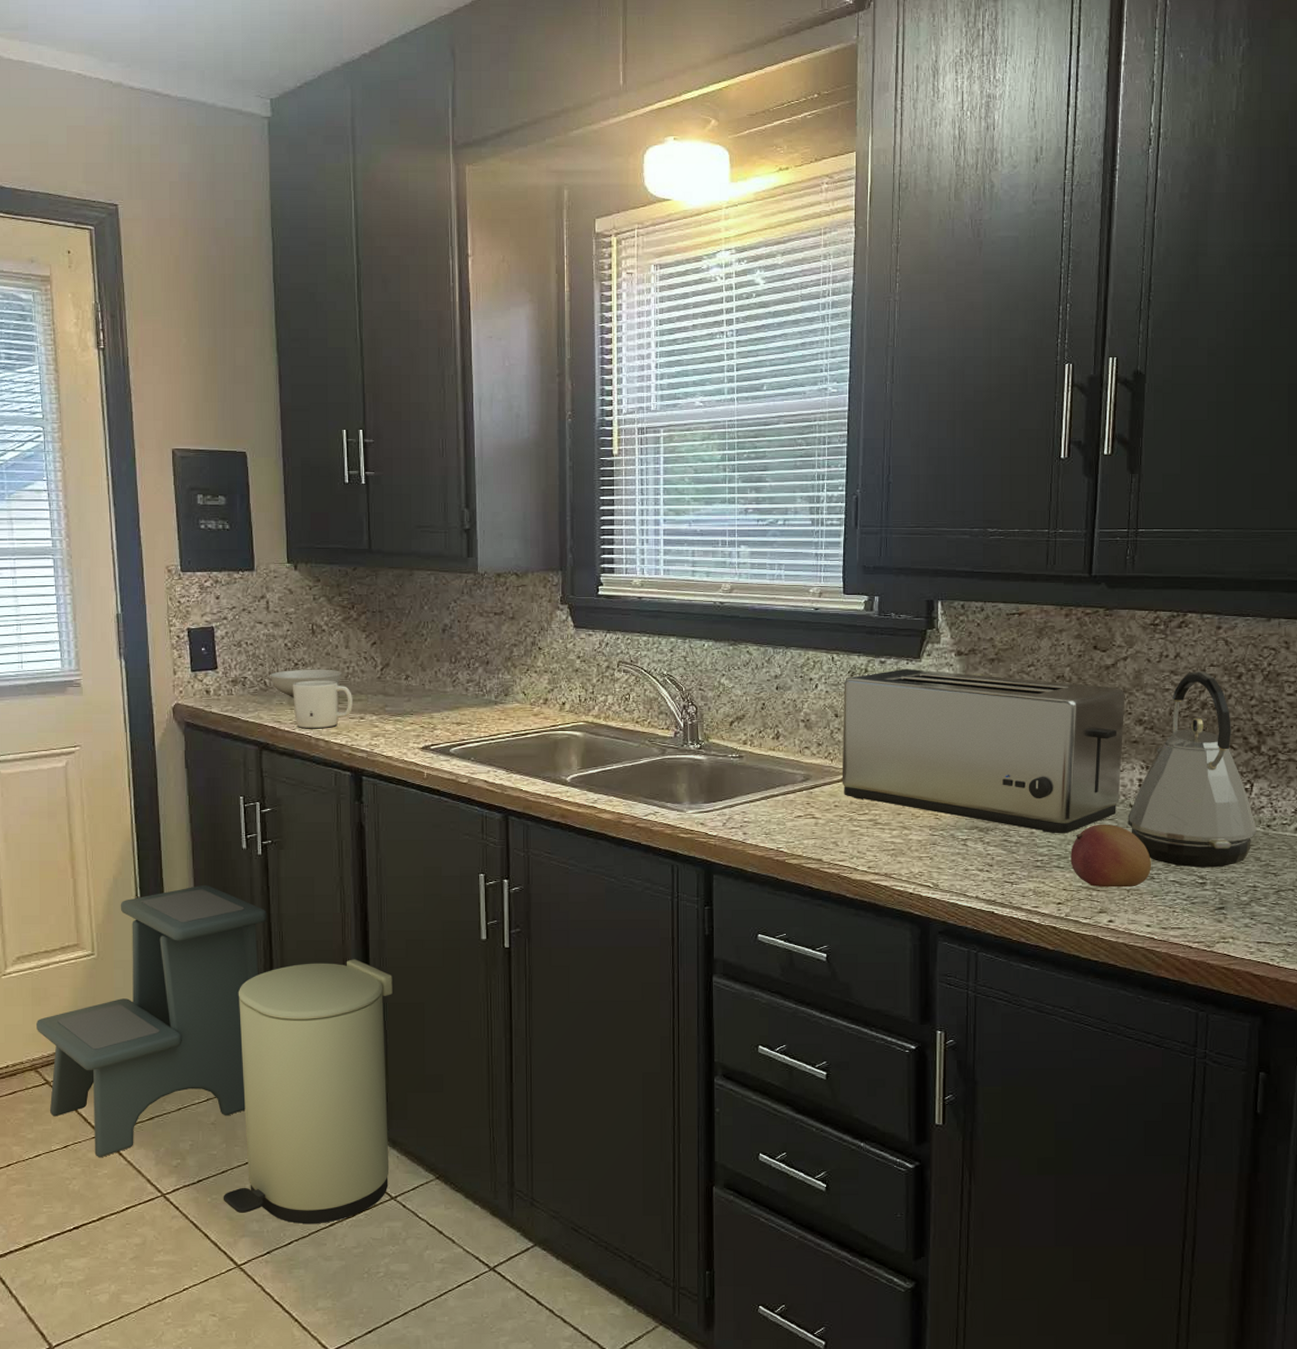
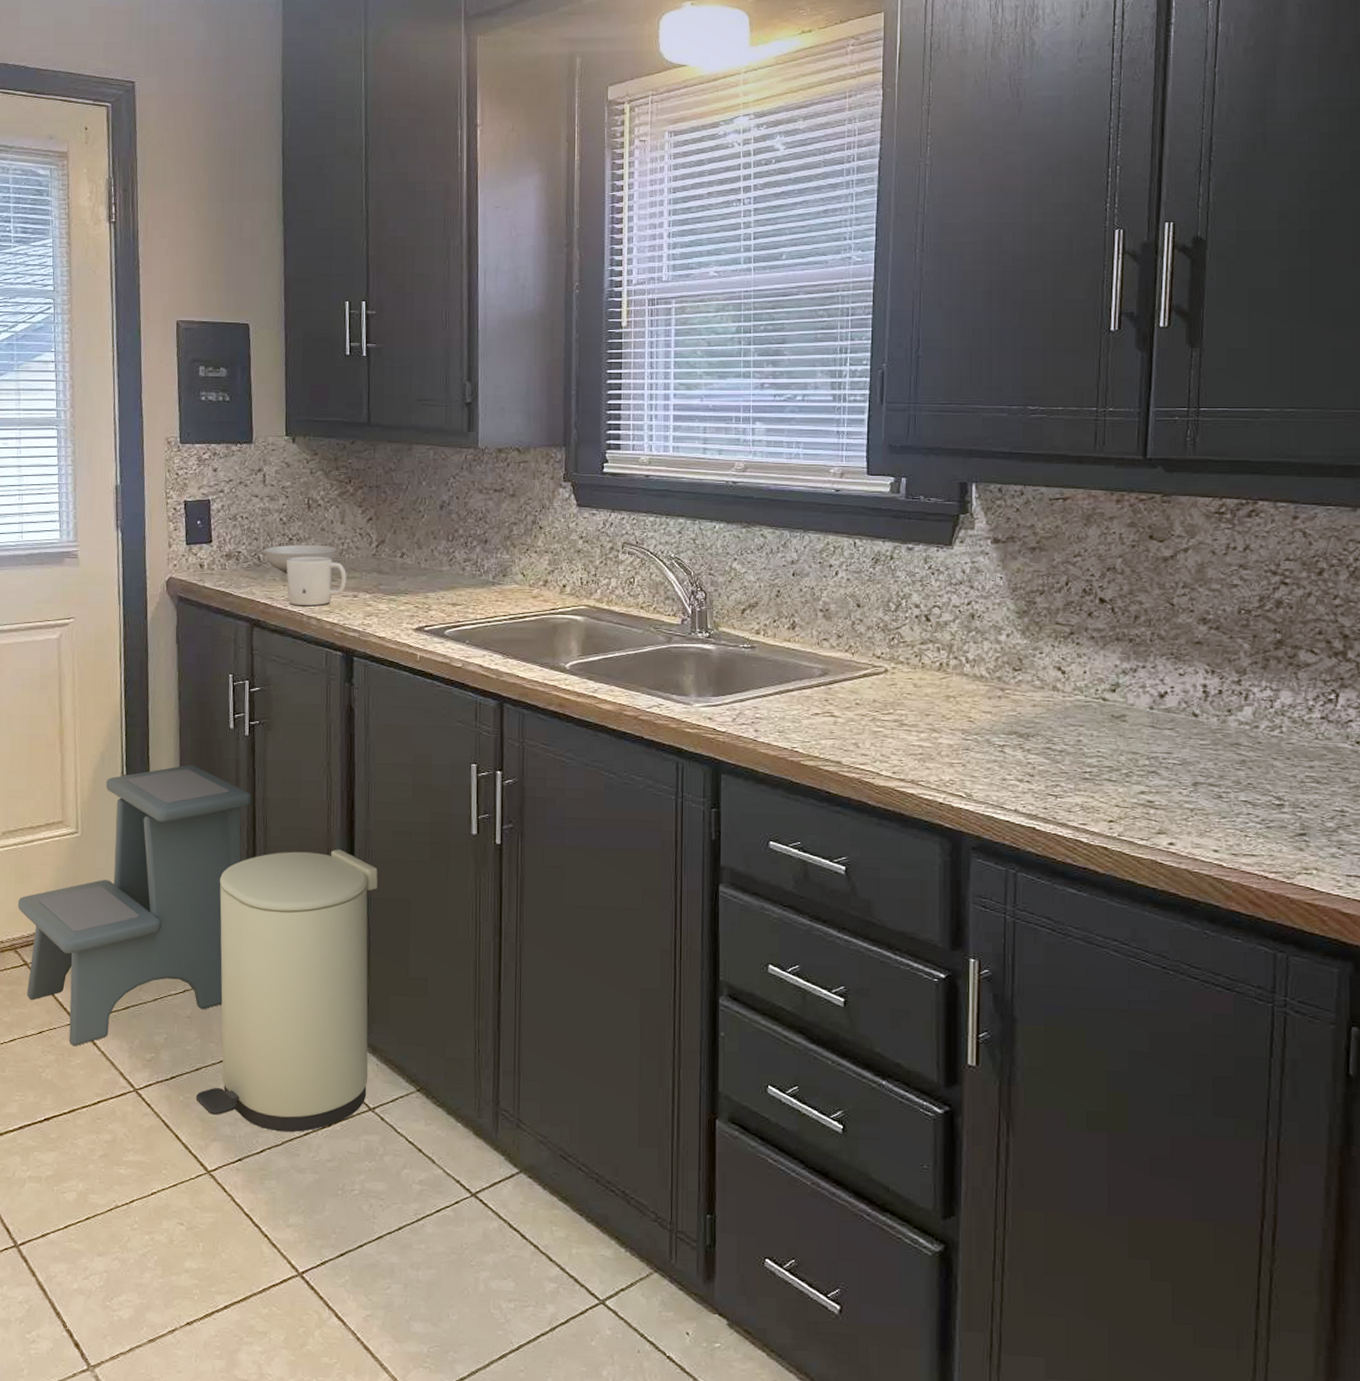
toaster: present [842,668,1125,834] -> none [864,556,1187,744]
fruit: present [1071,824,1151,888] -> none [1124,733,1218,806]
kettle: present [1127,671,1257,868] -> none [1190,566,1344,788]

